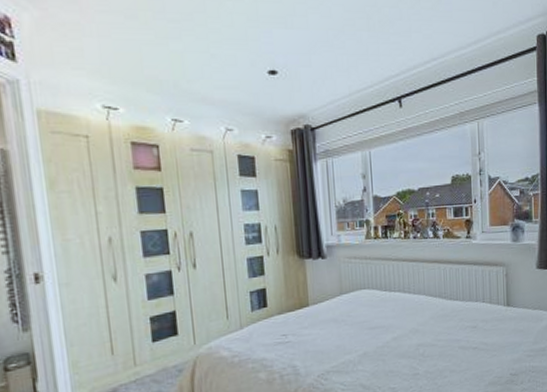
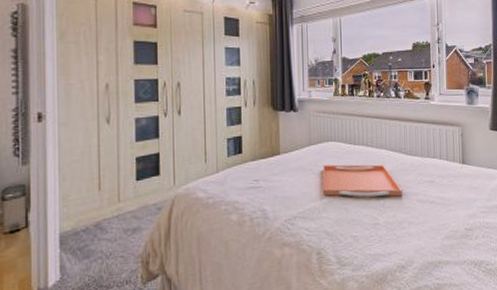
serving tray: none [356,311,443,348] -> present [323,164,402,197]

